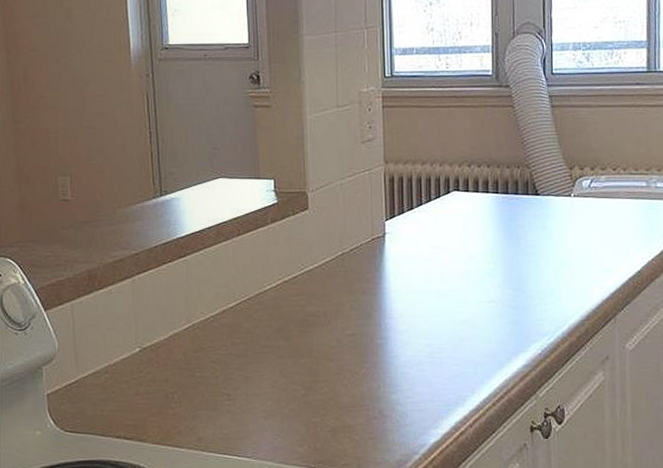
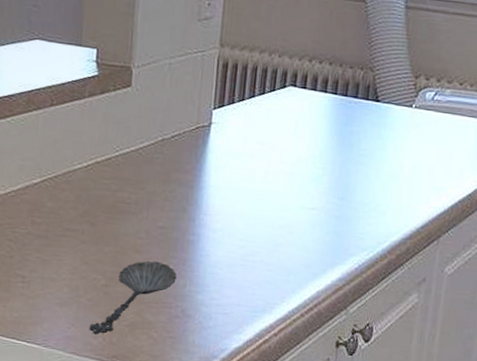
spoon: none [294,367,371,443] -> present [89,261,177,335]

